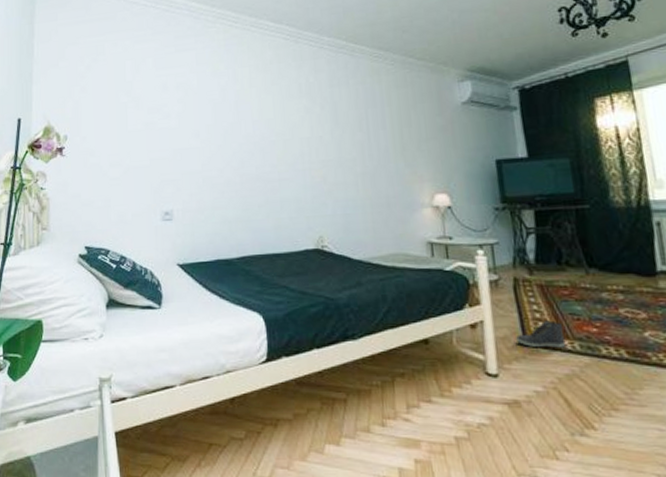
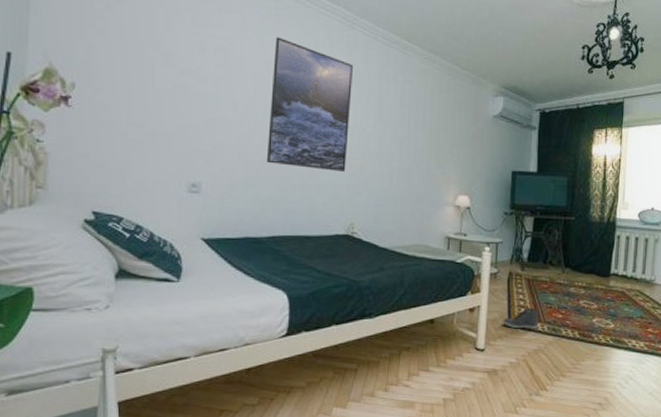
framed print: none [227,64,308,185] -> present [267,36,353,173]

